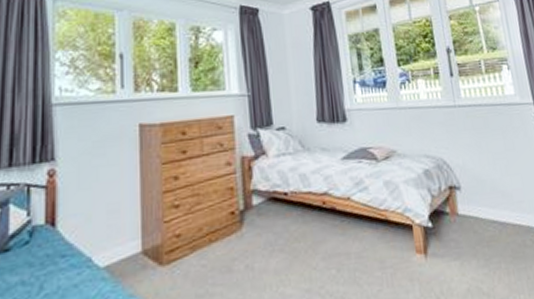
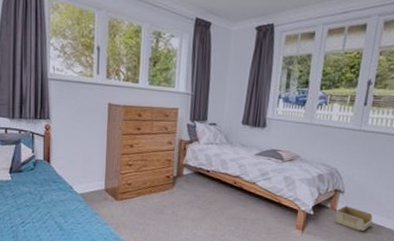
storage bin: none [457,205,507,238] -> present [335,206,373,231]

